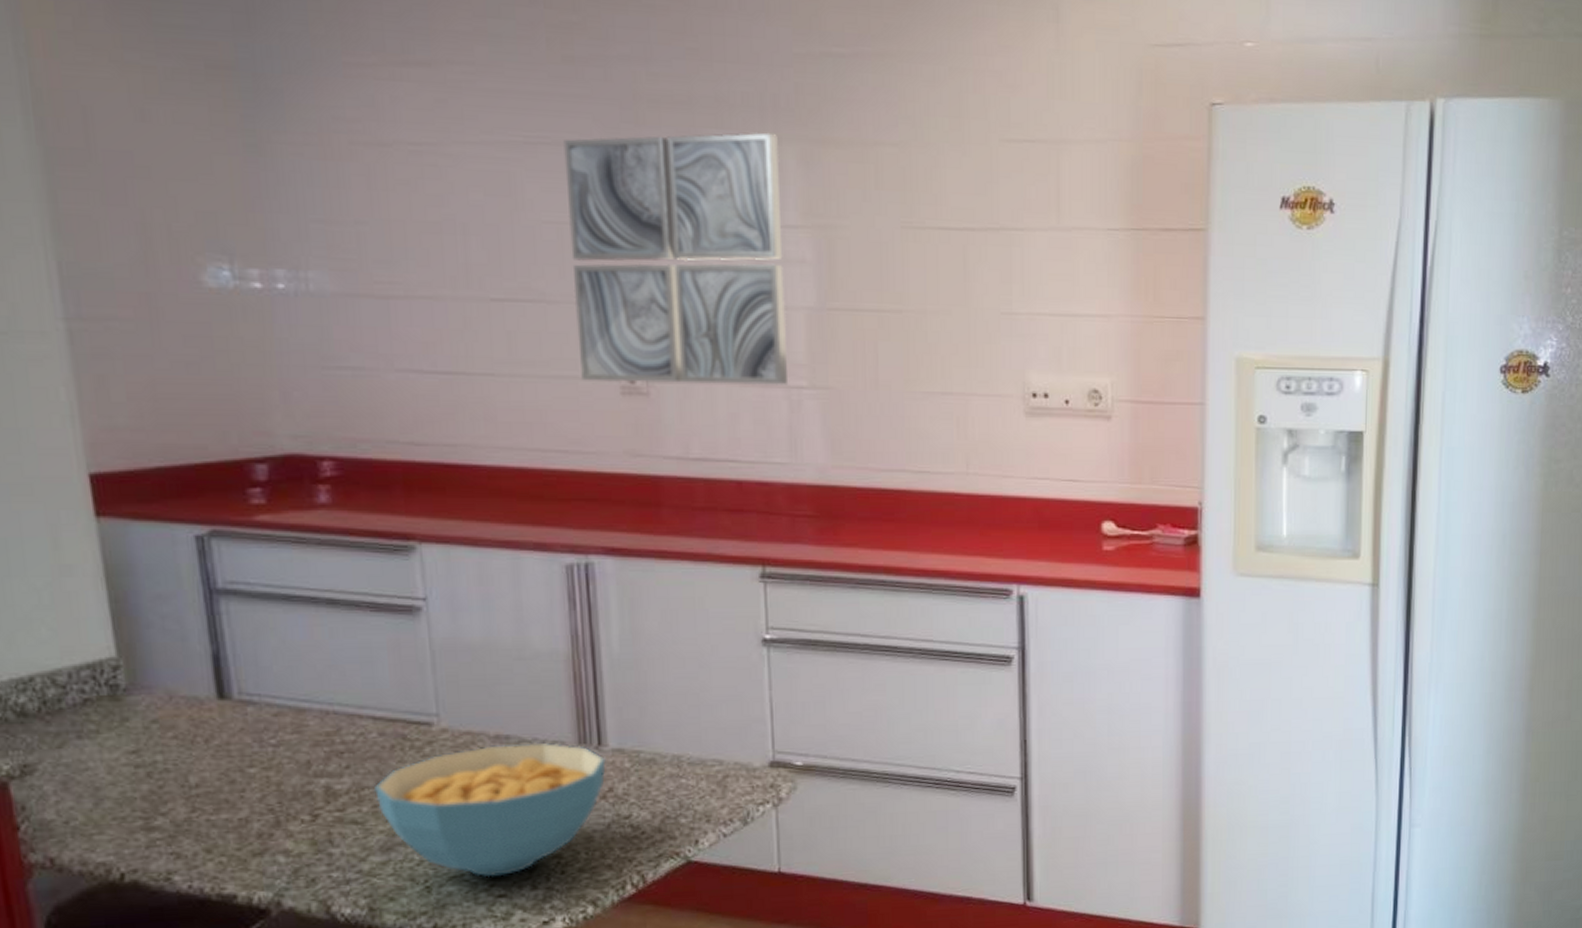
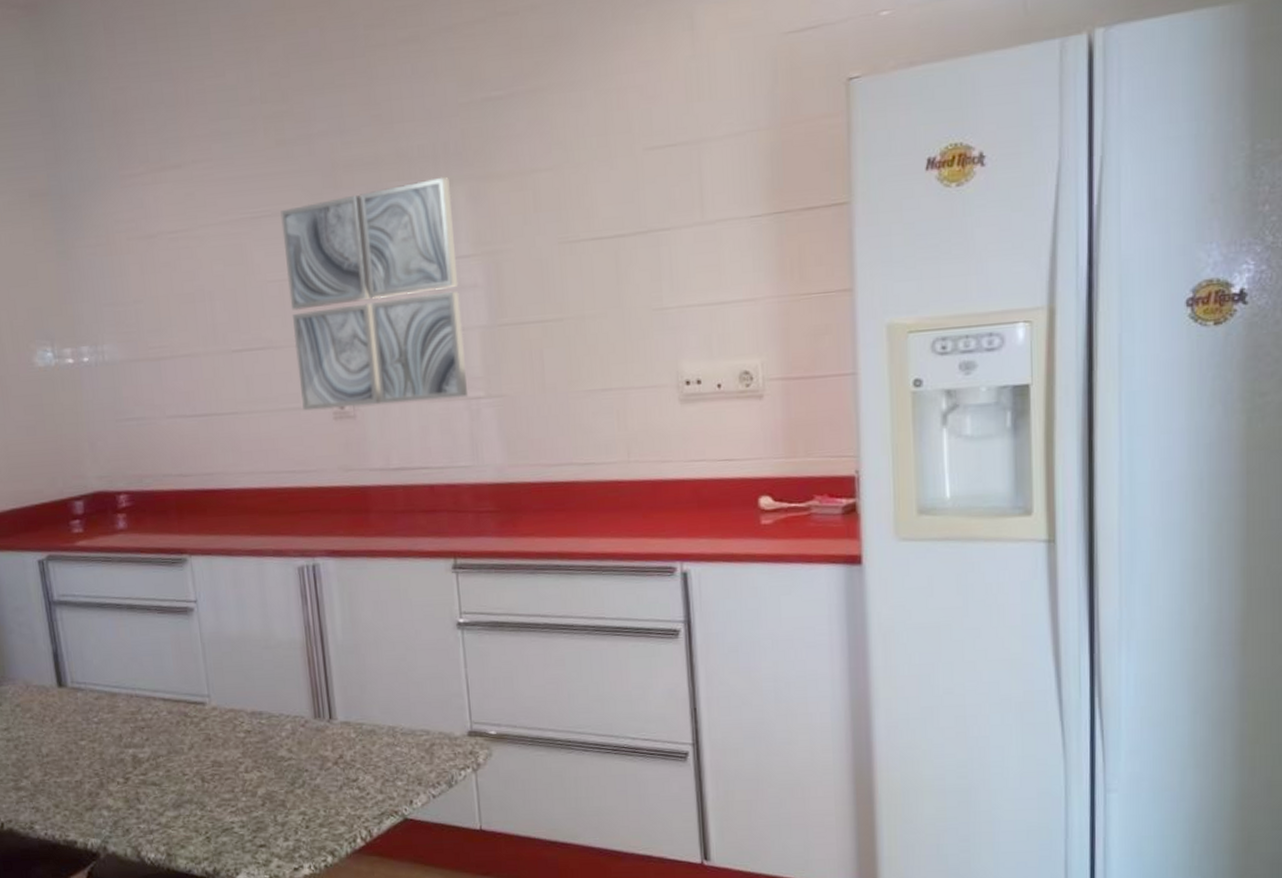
cereal bowl: present [375,742,606,878] -> none [167,717,336,830]

